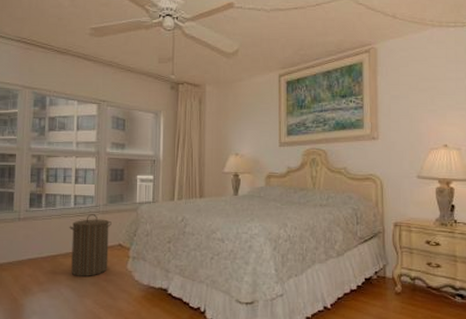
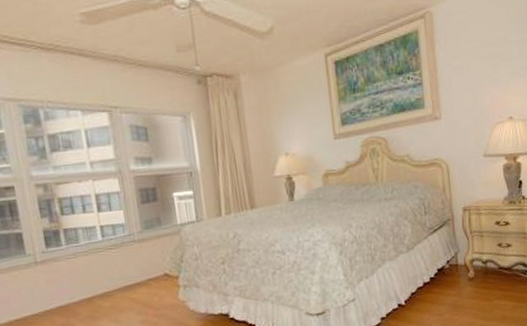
laundry hamper: present [69,214,112,276] -> none [100,244,157,317]

